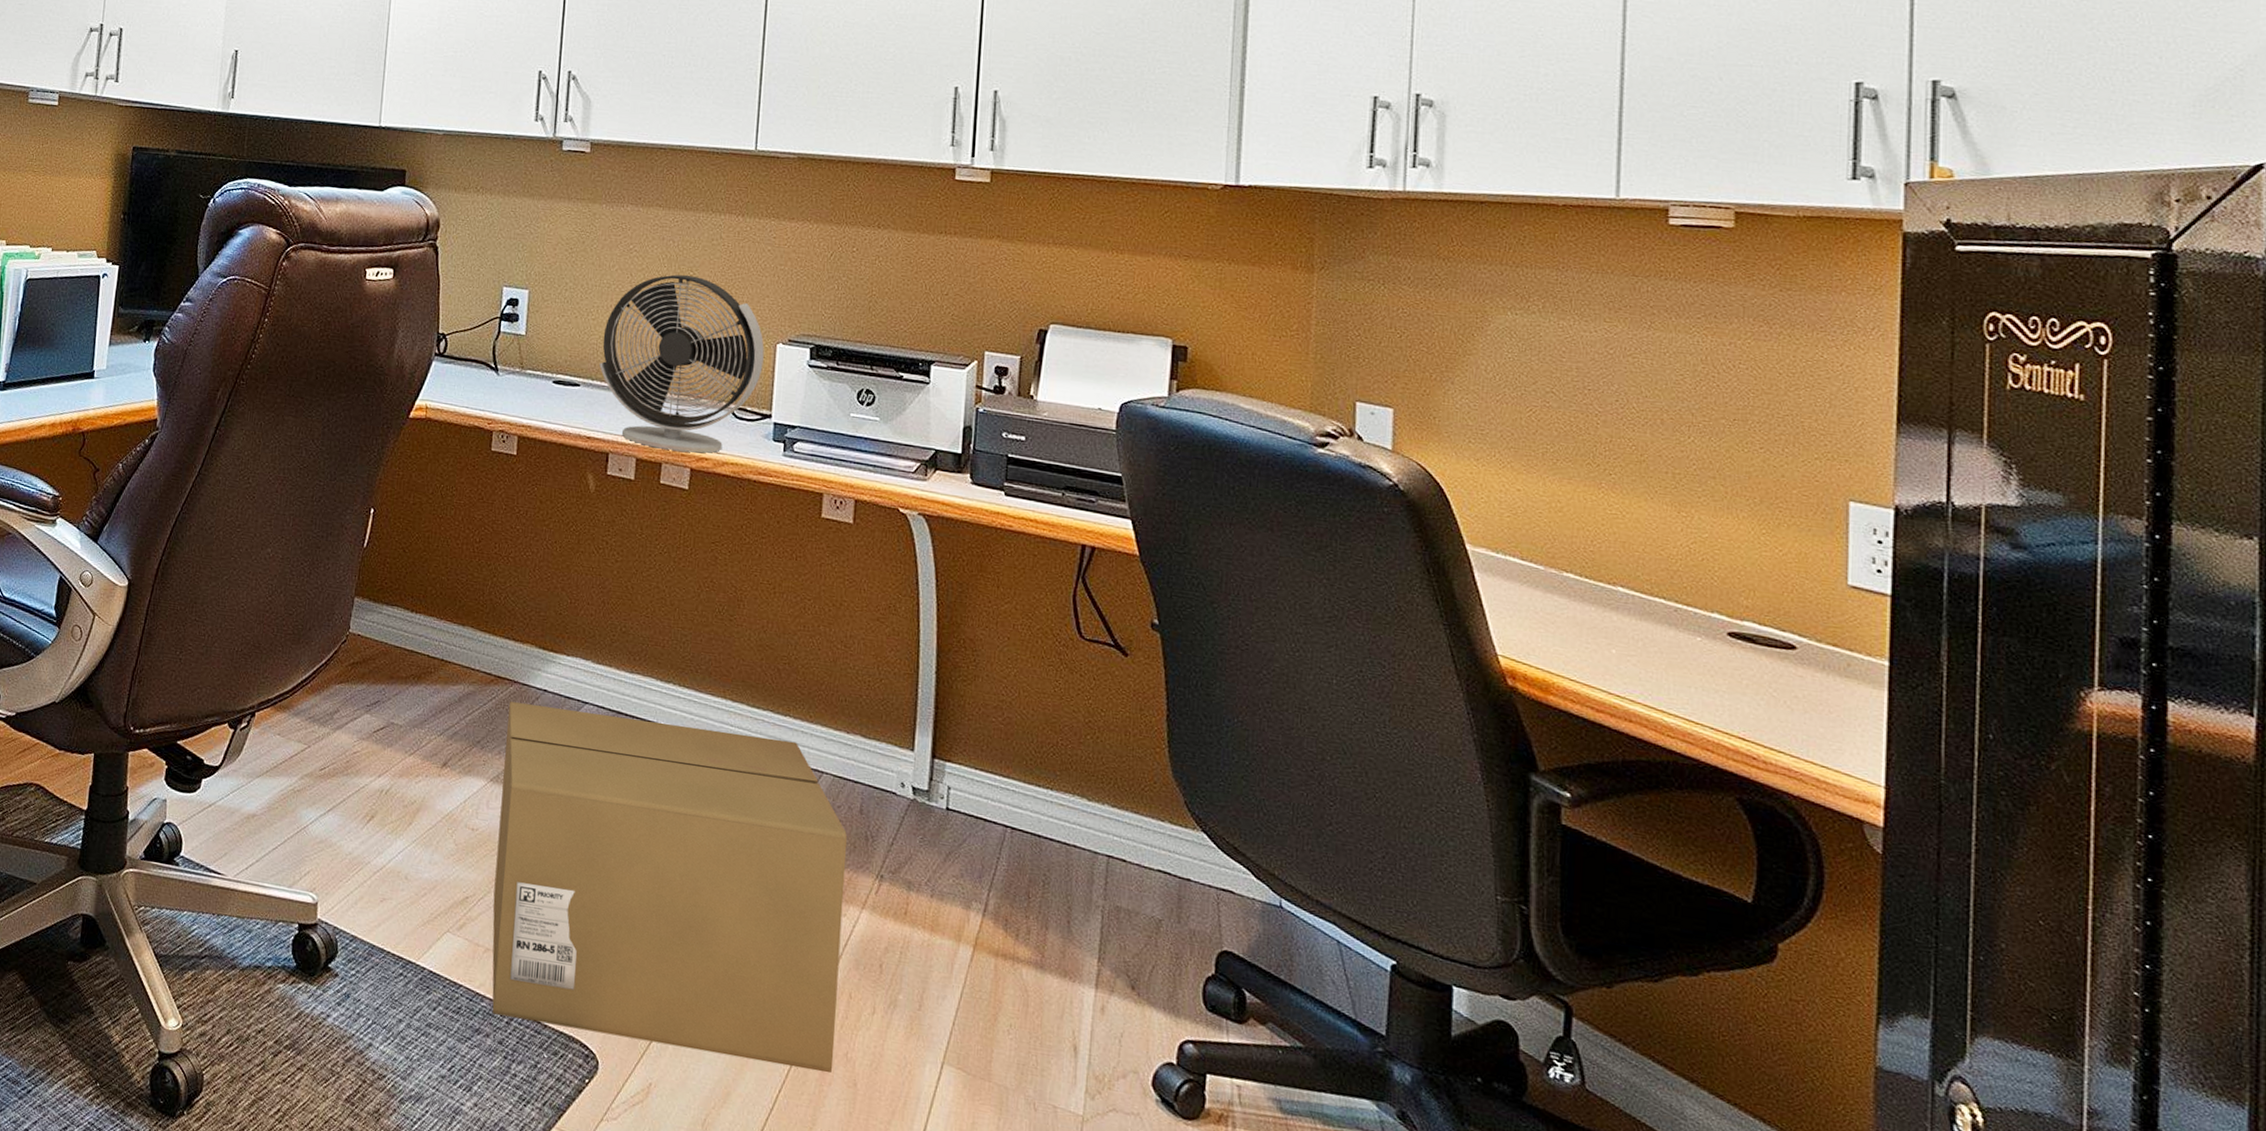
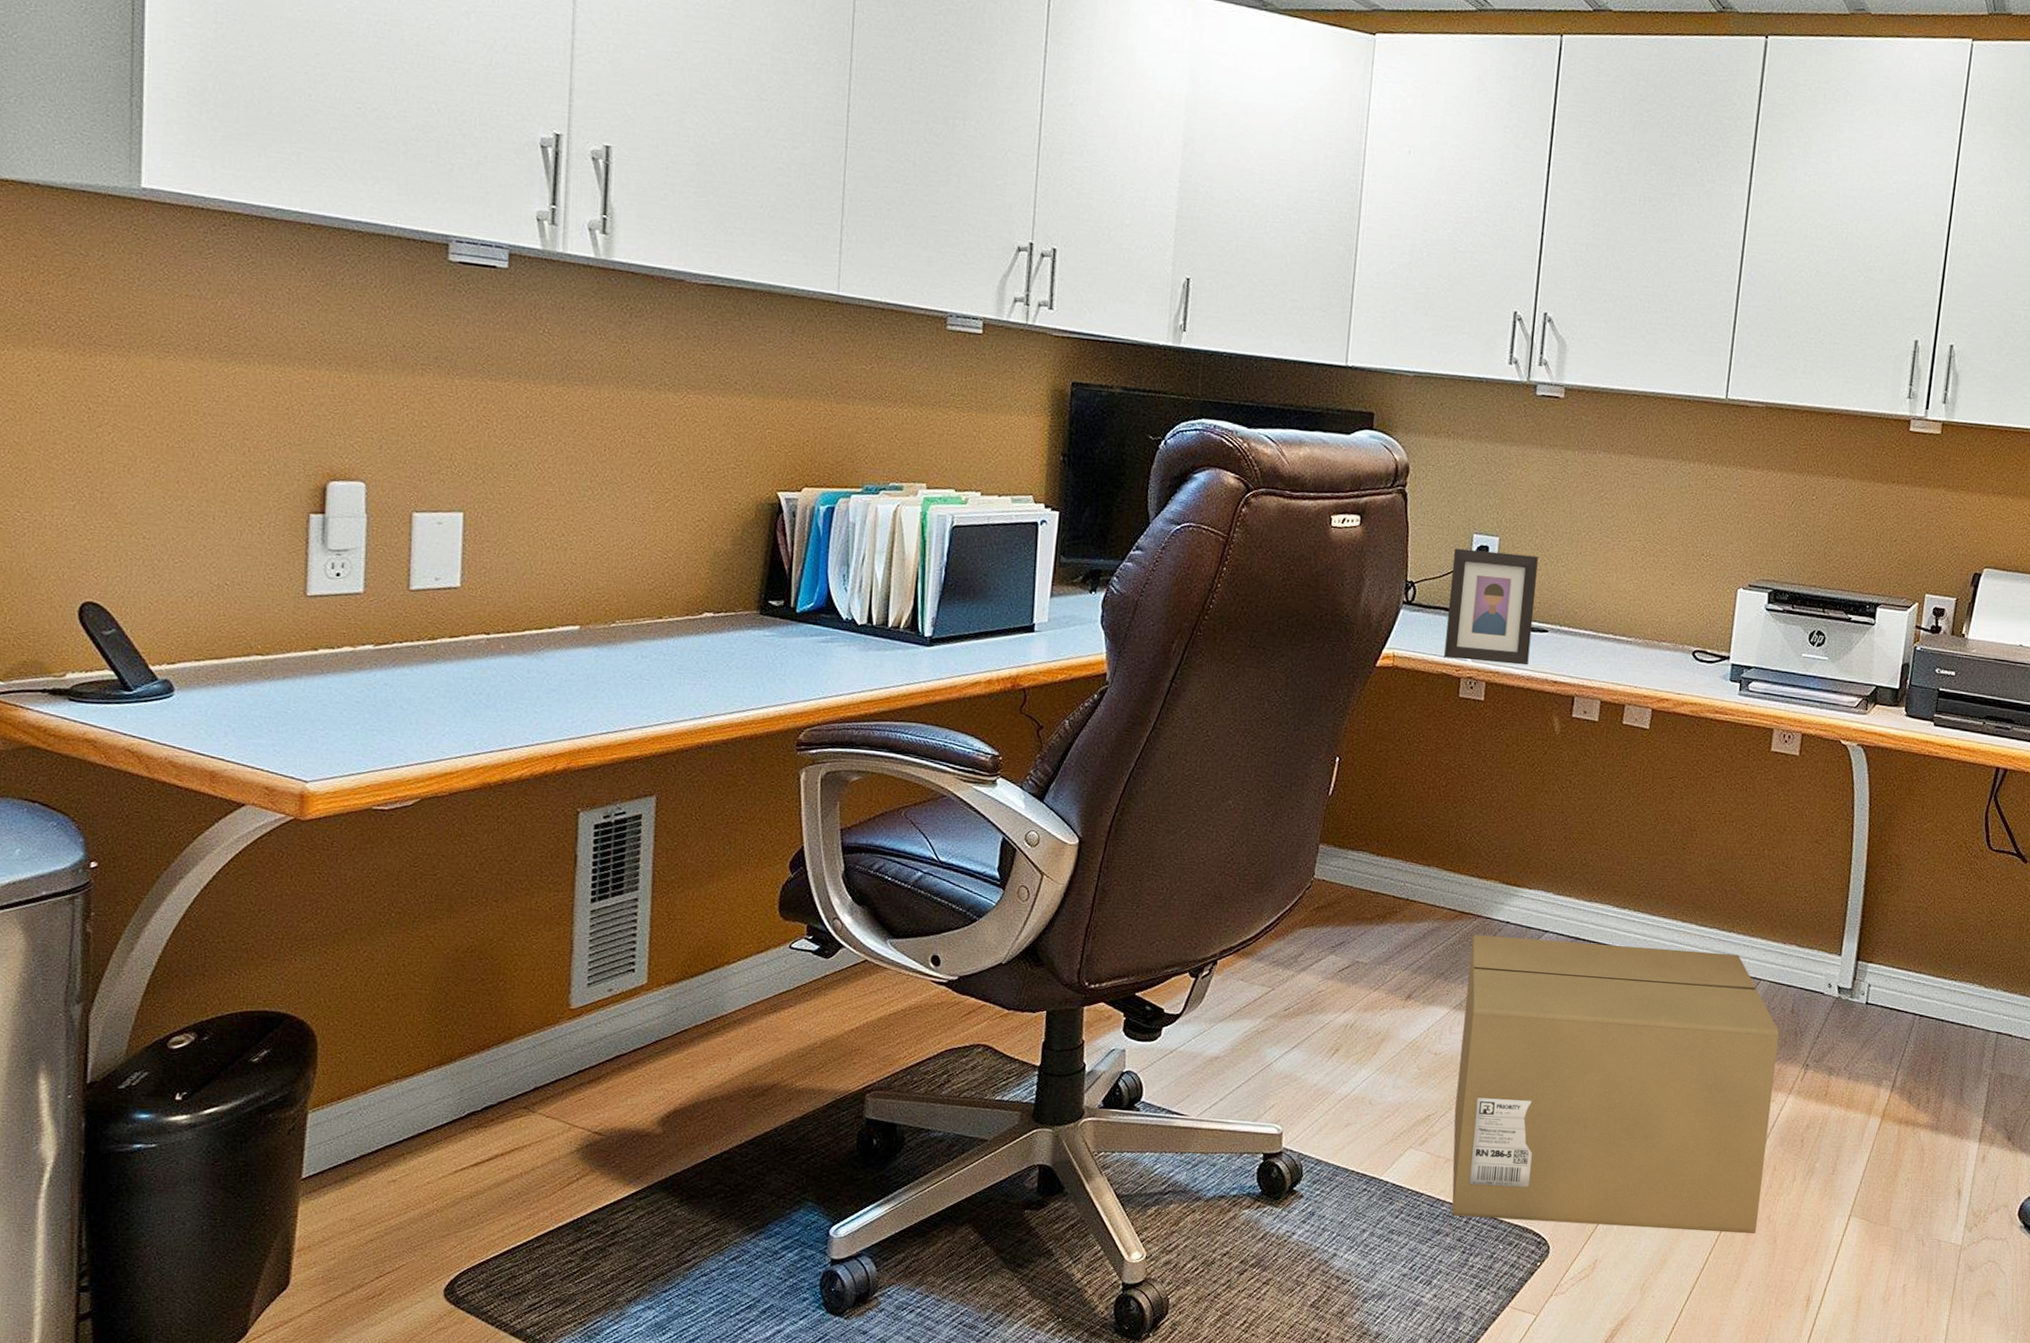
picture frame: none [476,300,568,420] -> present [1444,548,1538,666]
desk fan: present [599,274,764,453] -> none [1568,521,1726,694]

